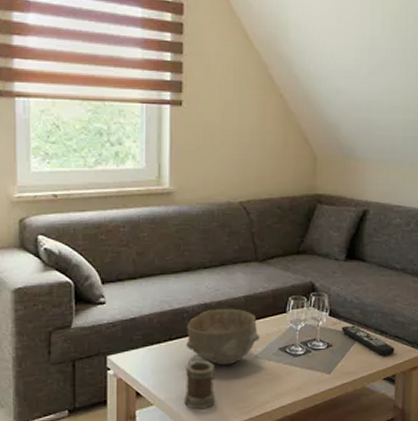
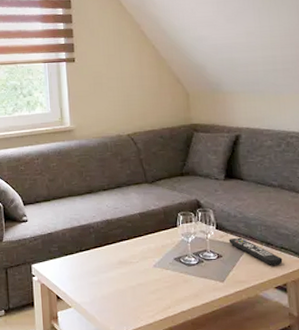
mug: present [184,360,215,410] -> none [96,268,123,313]
bowl: present [186,308,261,366] -> none [93,224,157,274]

